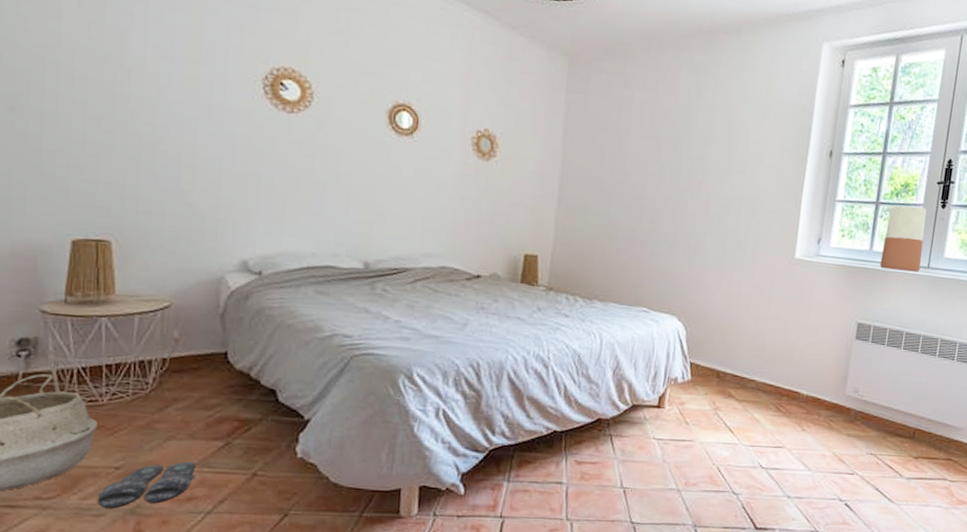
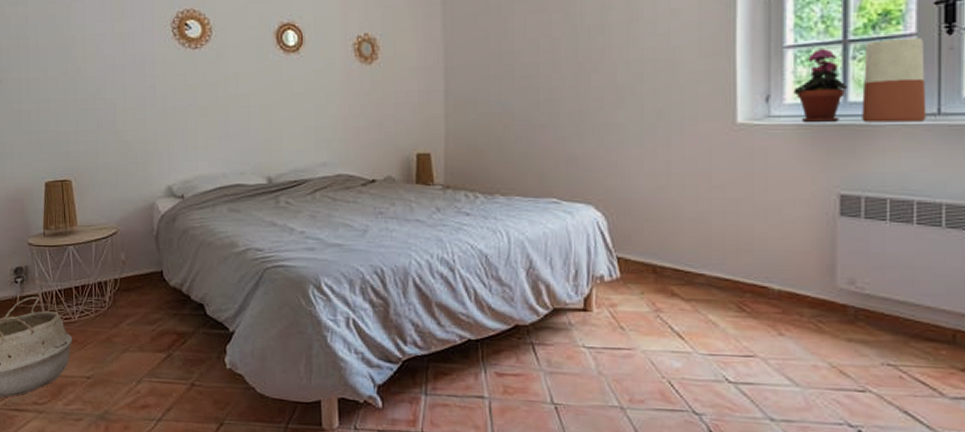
slippers: present [97,462,196,508] -> none [76,372,147,413]
potted plant: none [838,206,874,267] -> present [794,49,847,123]

